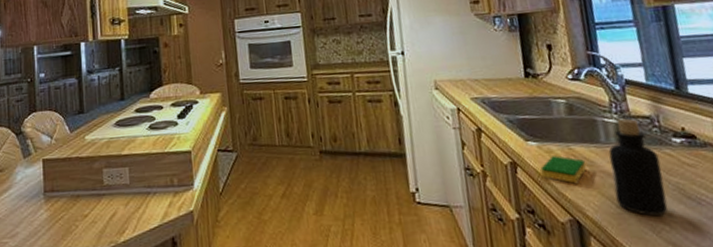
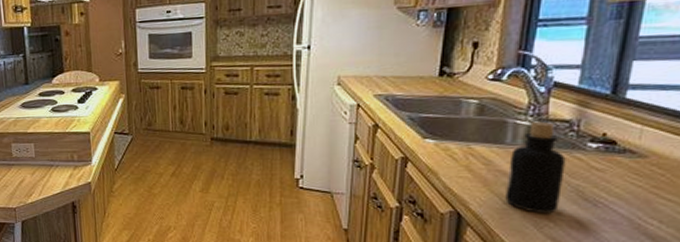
dish sponge: present [541,155,587,184] -> none [433,153,483,180]

